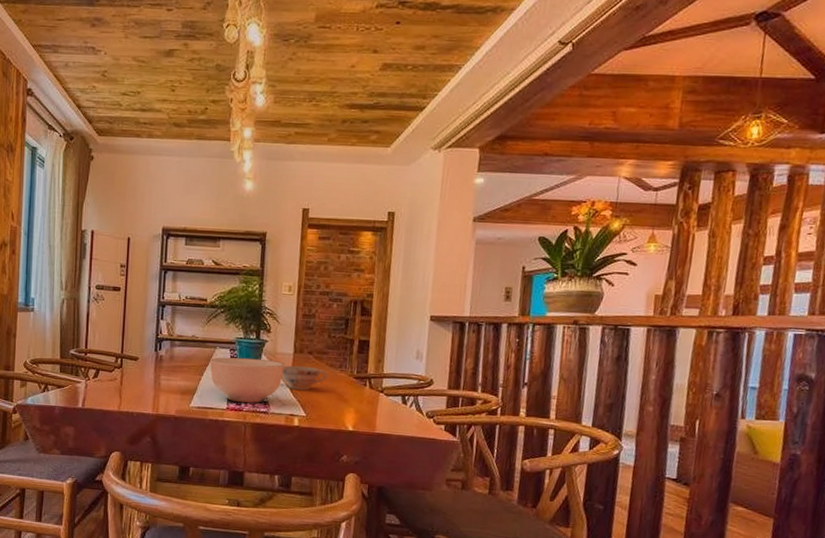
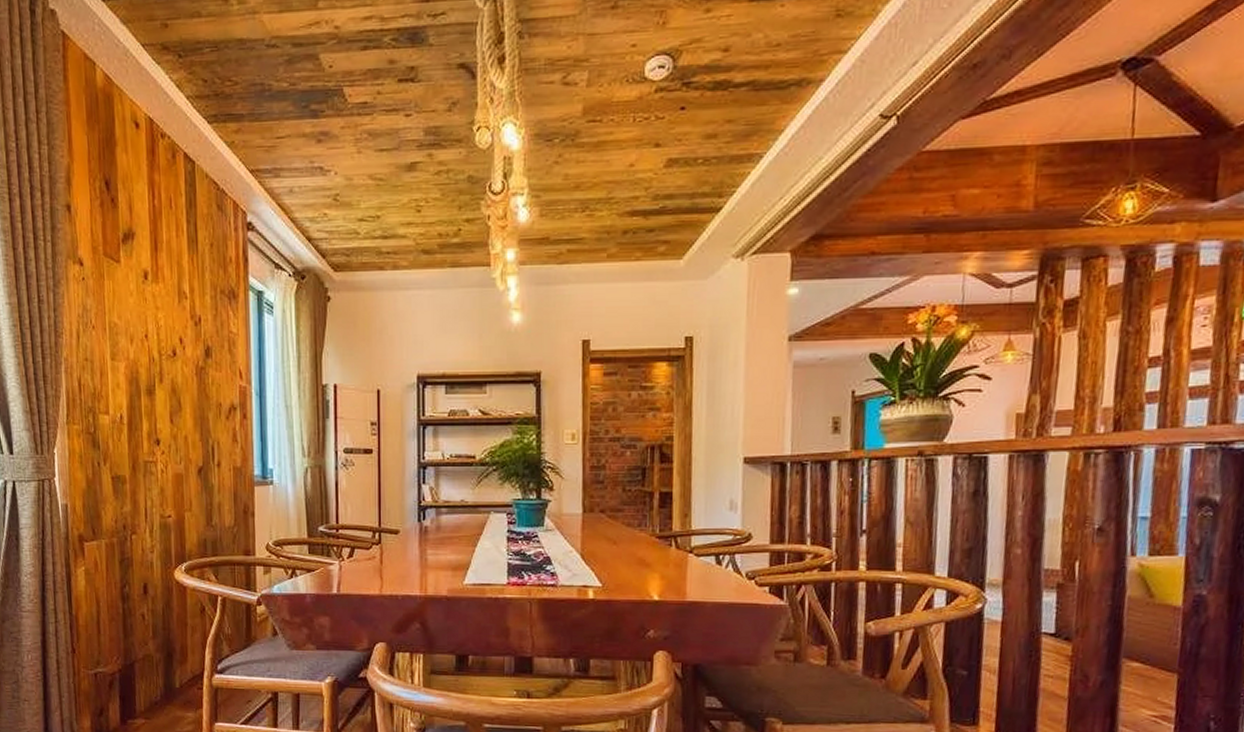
bowl: present [210,357,284,403] -> none [484,522,572,576]
teacup: present [282,365,327,390] -> none [570,527,624,556]

